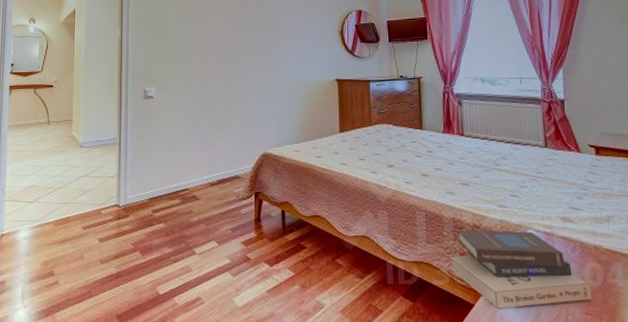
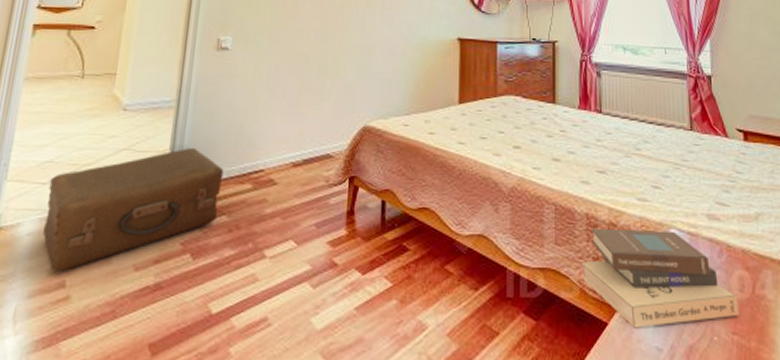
suitcase: none [34,173,158,264] -> present [42,147,224,271]

